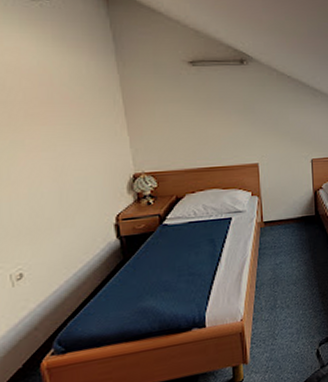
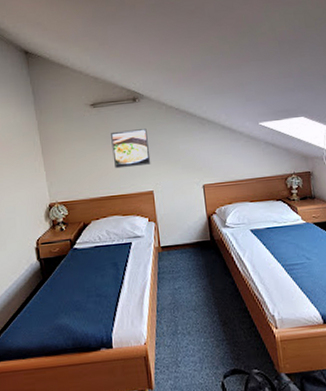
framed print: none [213,95,258,138] -> present [111,129,151,169]

